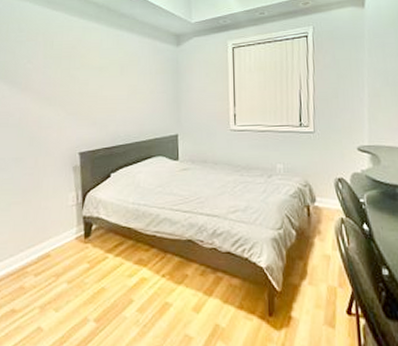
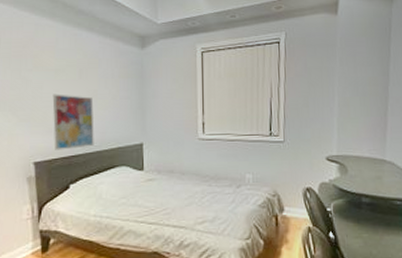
wall art: none [96,89,134,141] -> present [52,94,94,150]

